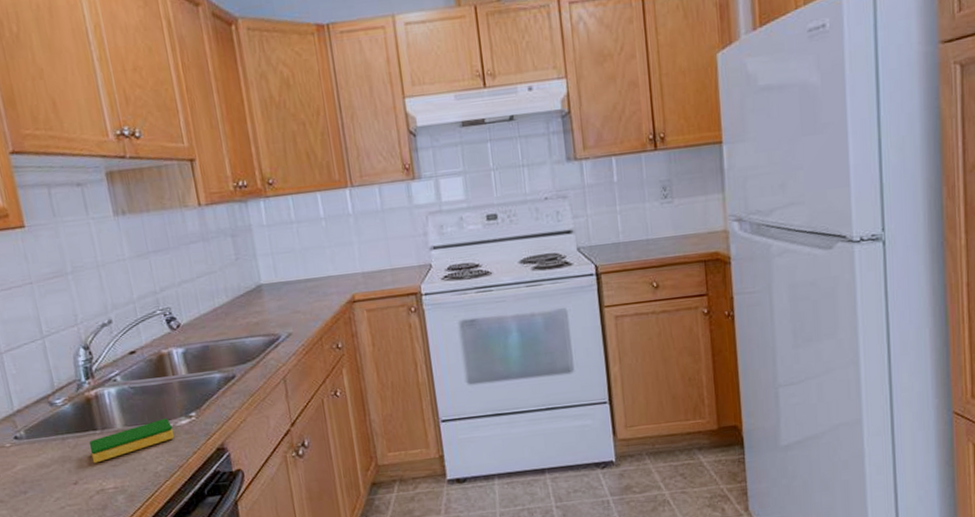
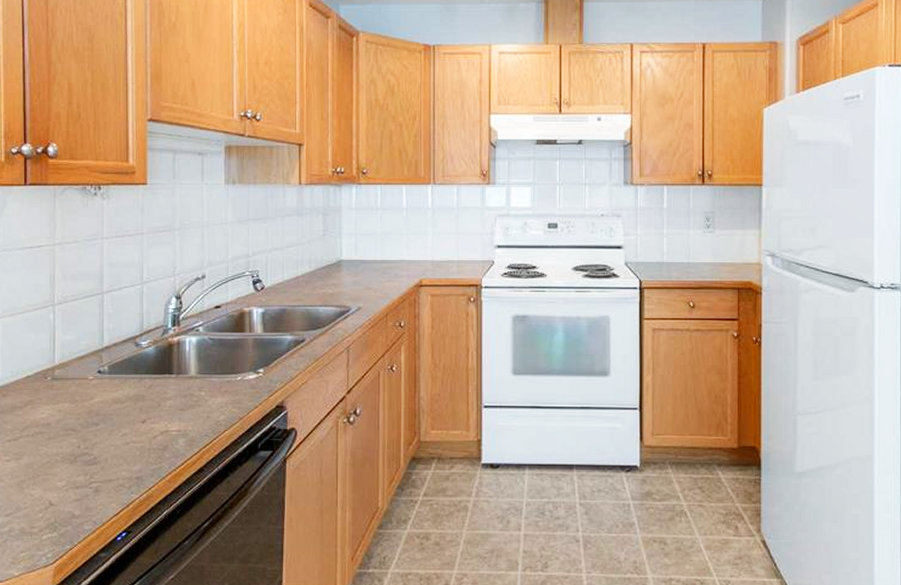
dish sponge: present [89,418,175,464] -> none [163,371,241,405]

